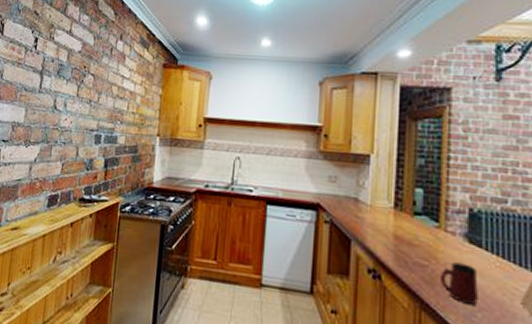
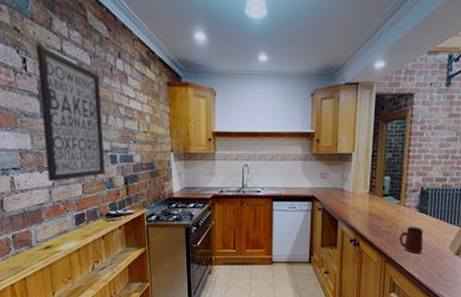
wall art: none [31,27,100,158] -> present [35,45,105,182]

